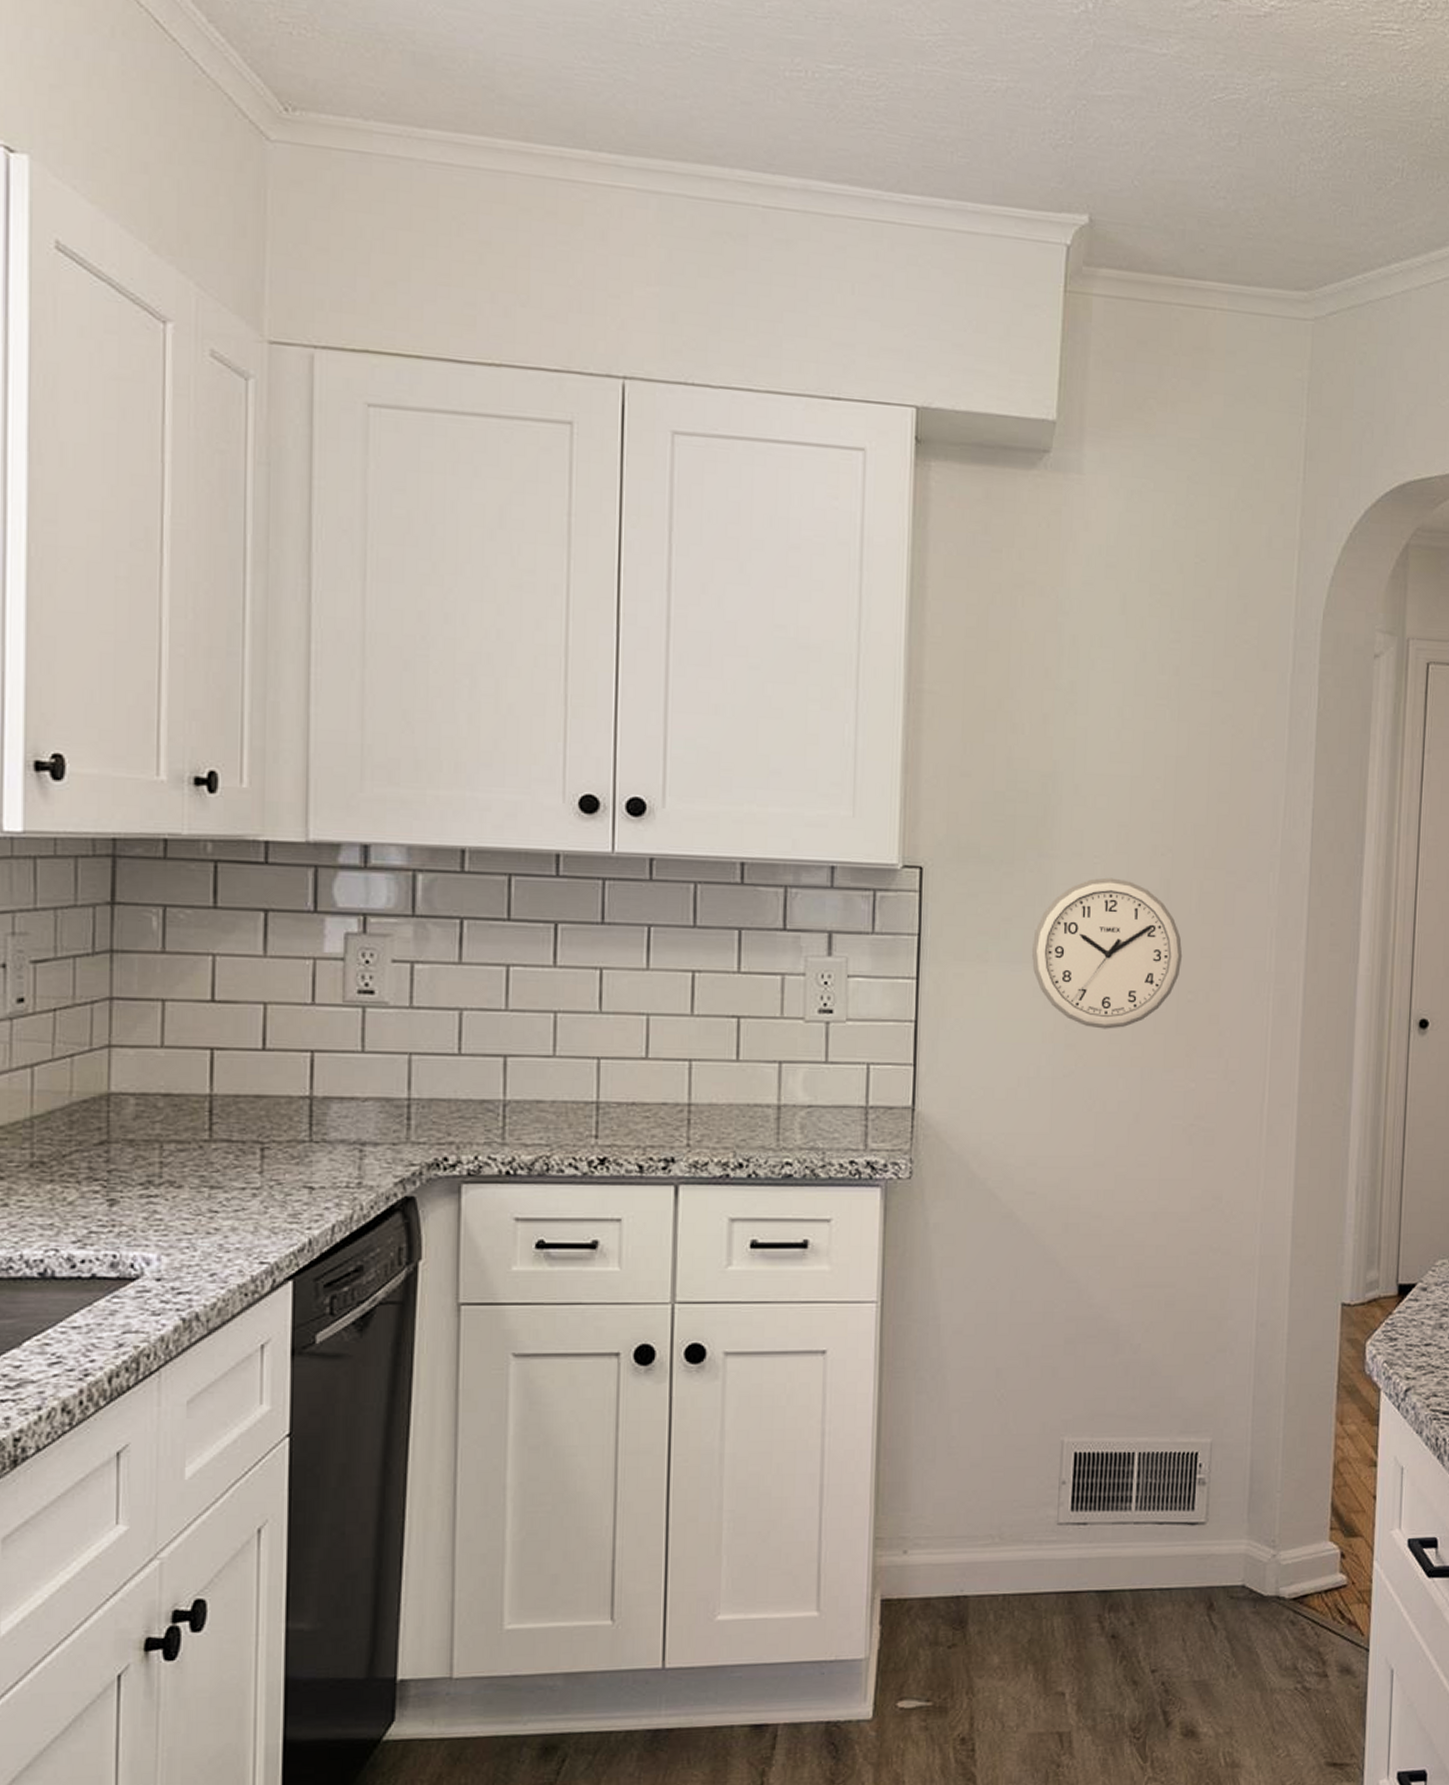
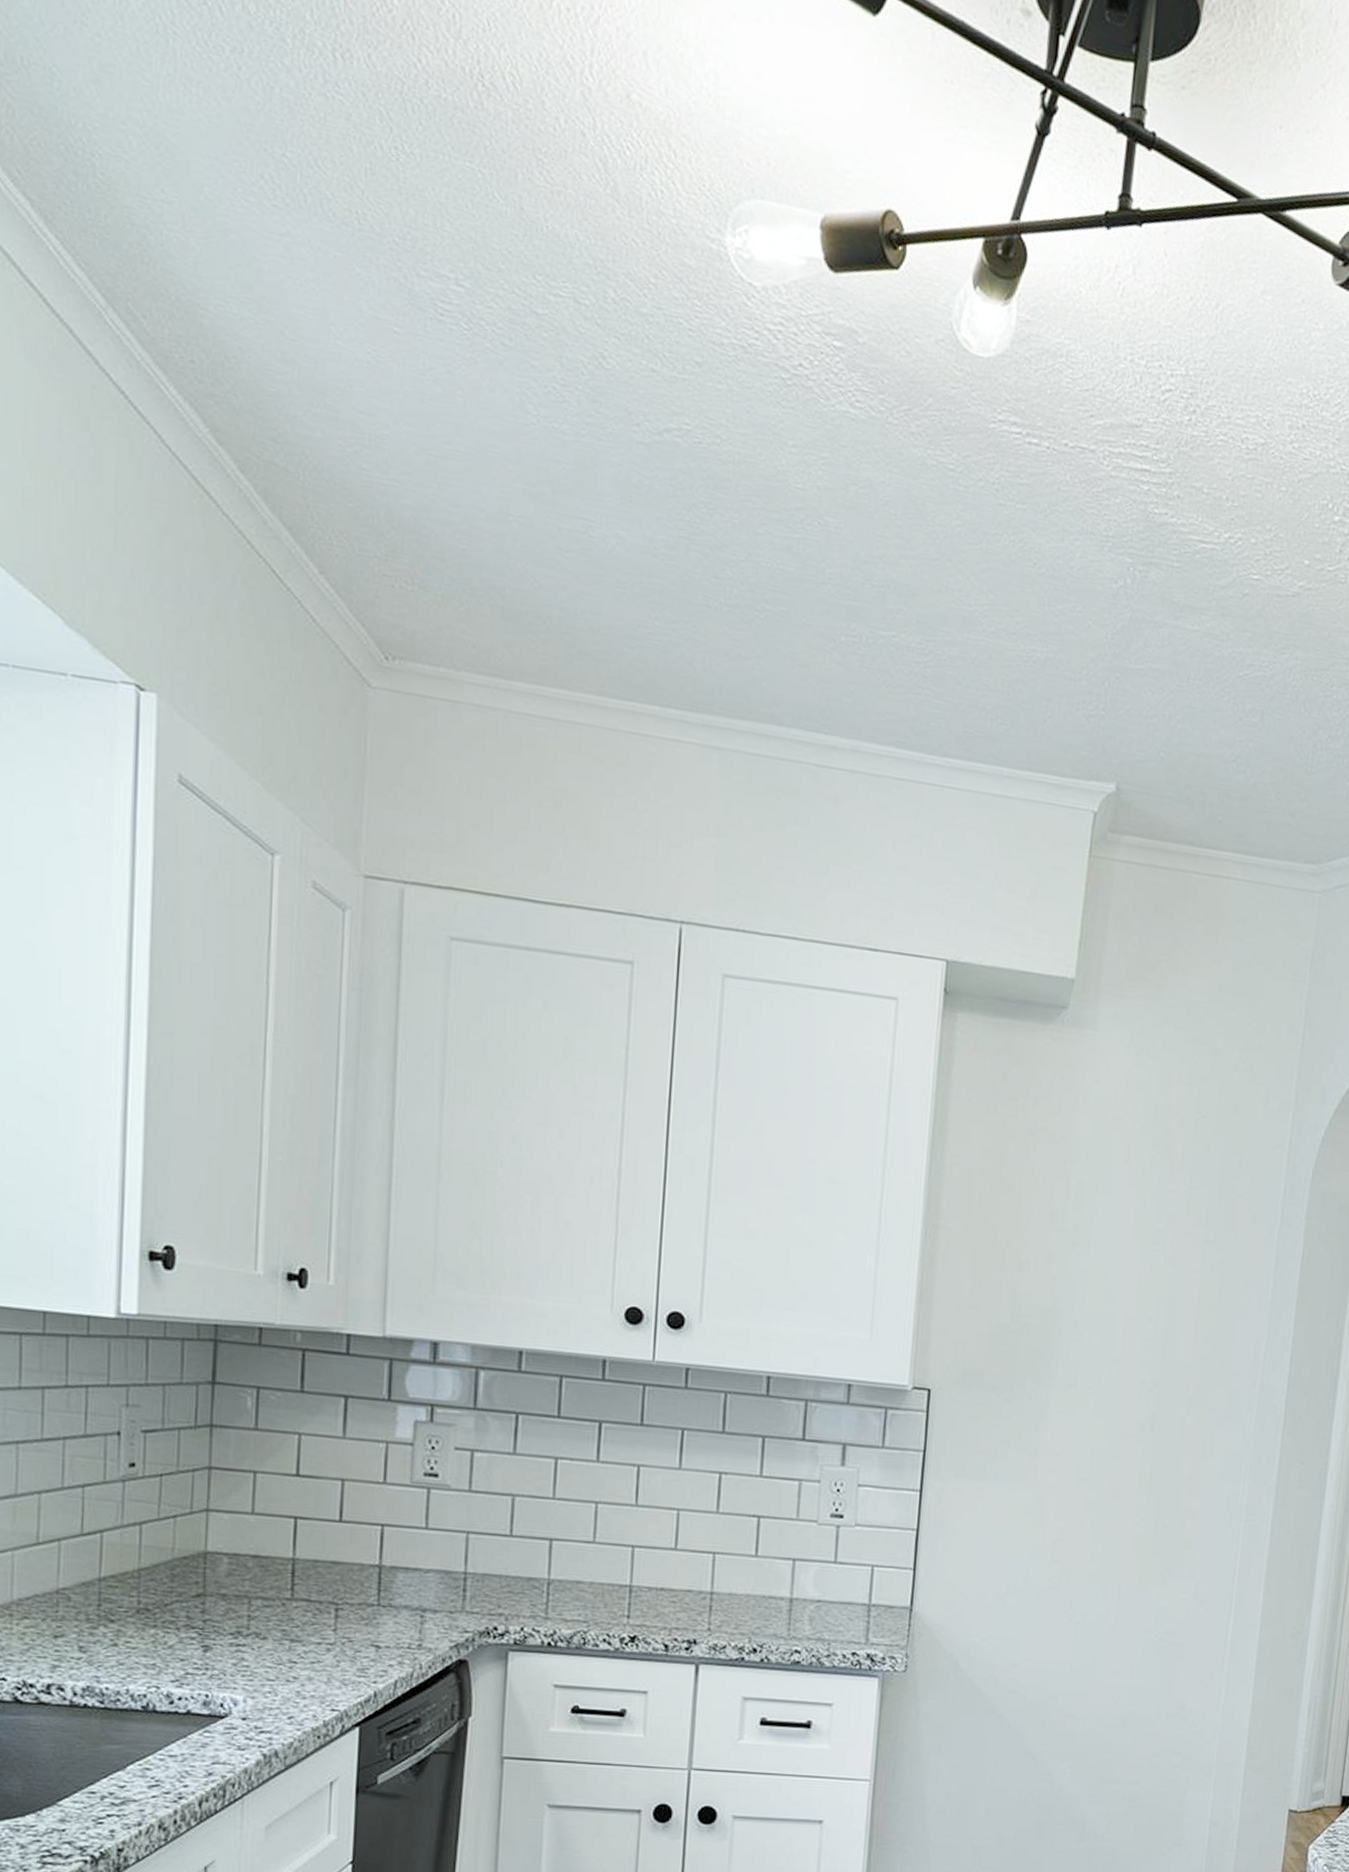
wall clock: present [1031,877,1183,1029] -> none [1025,1408,1163,1548]

